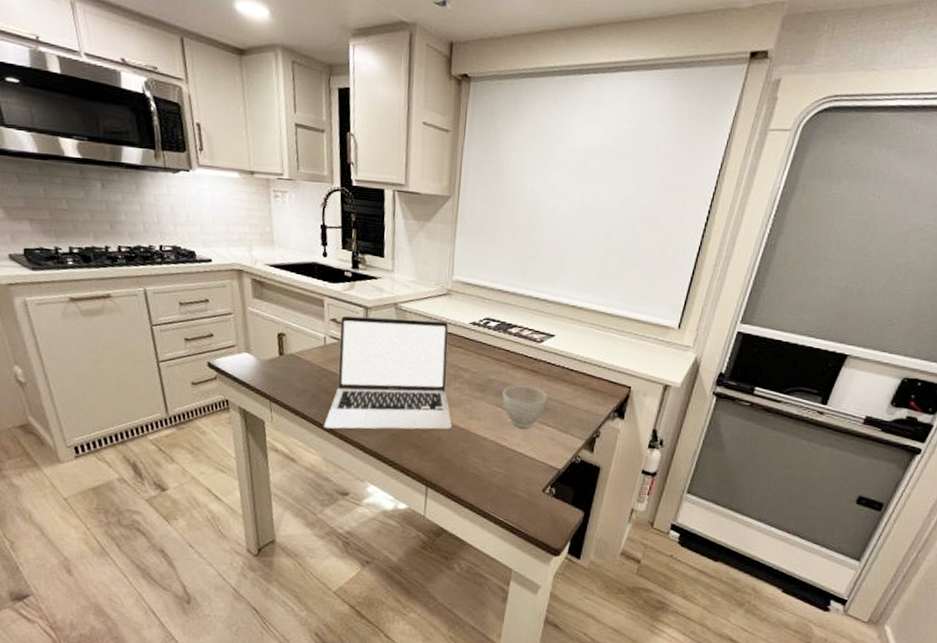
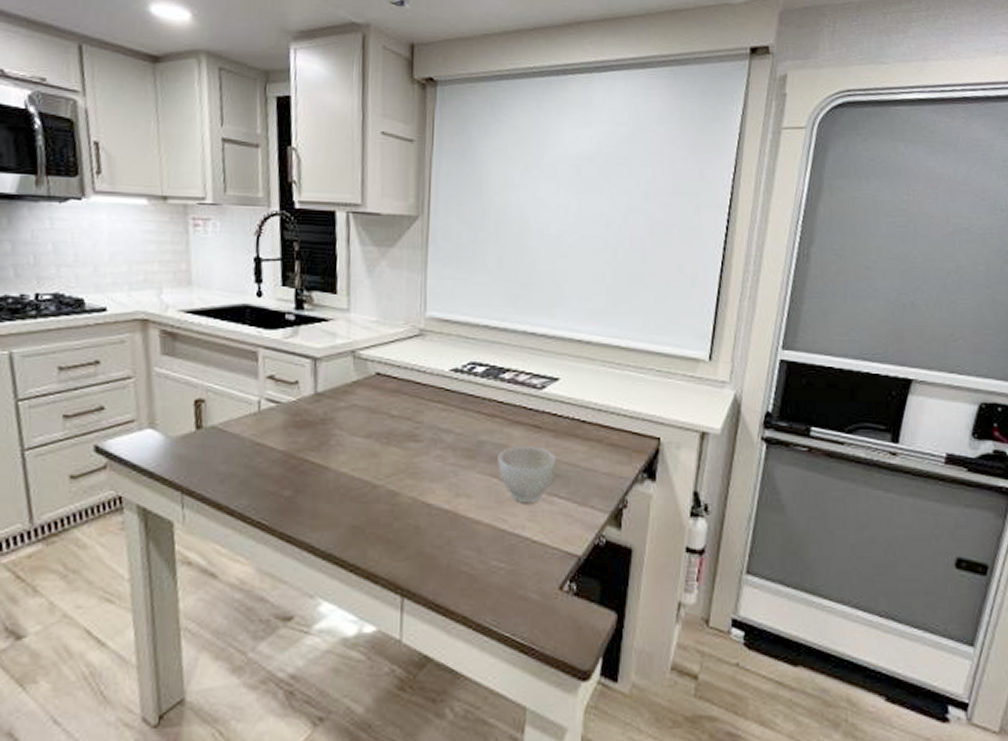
laptop: present [324,315,452,430] -> none [257,369,433,527]

